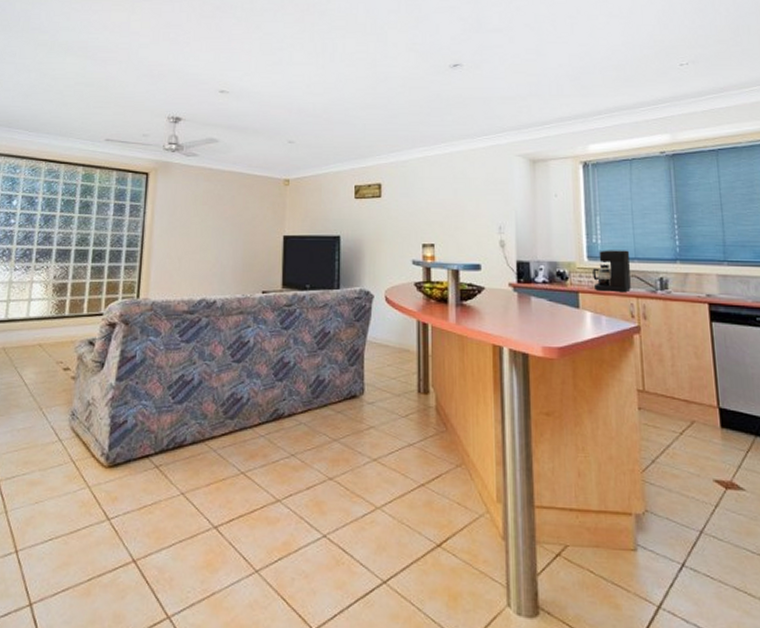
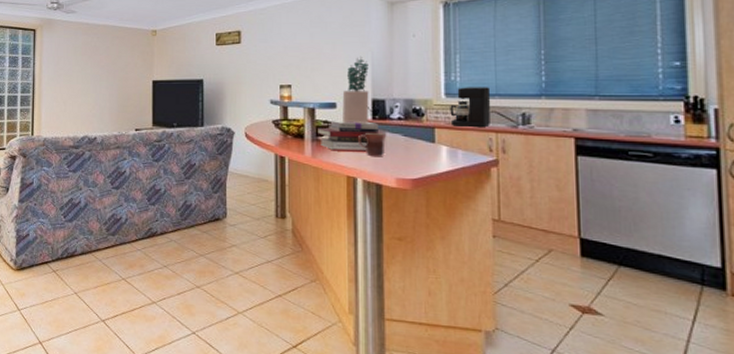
books: none [462,284,524,319] -> present [318,121,378,153]
vase: none [487,216,514,286] -> present [342,57,369,123]
mug: none [502,298,532,323] -> present [357,133,387,156]

